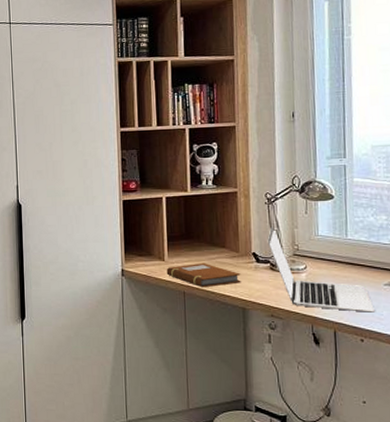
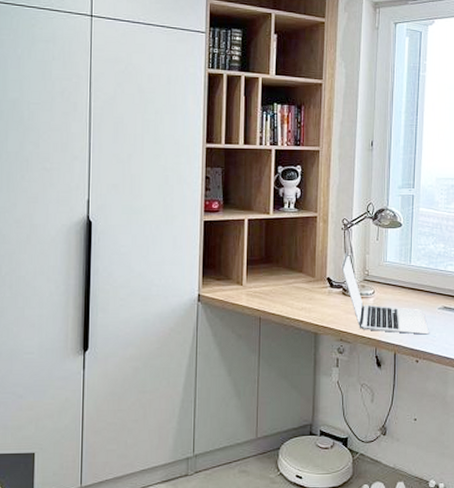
notebook: present [166,262,241,288] -> none [244,287,315,313]

